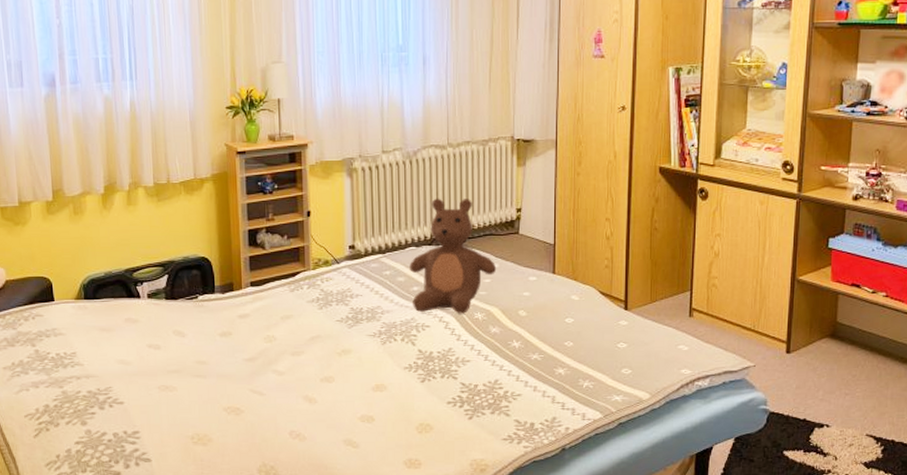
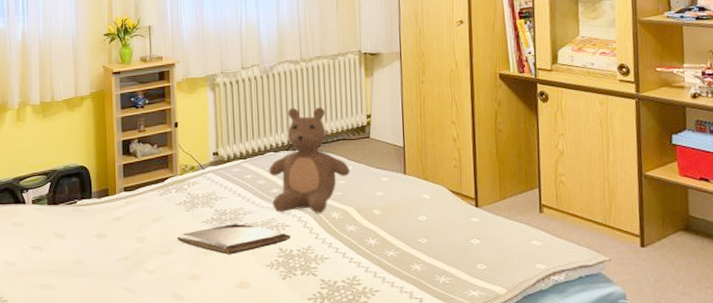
book: none [309,323,432,356] -> present [177,224,292,255]

